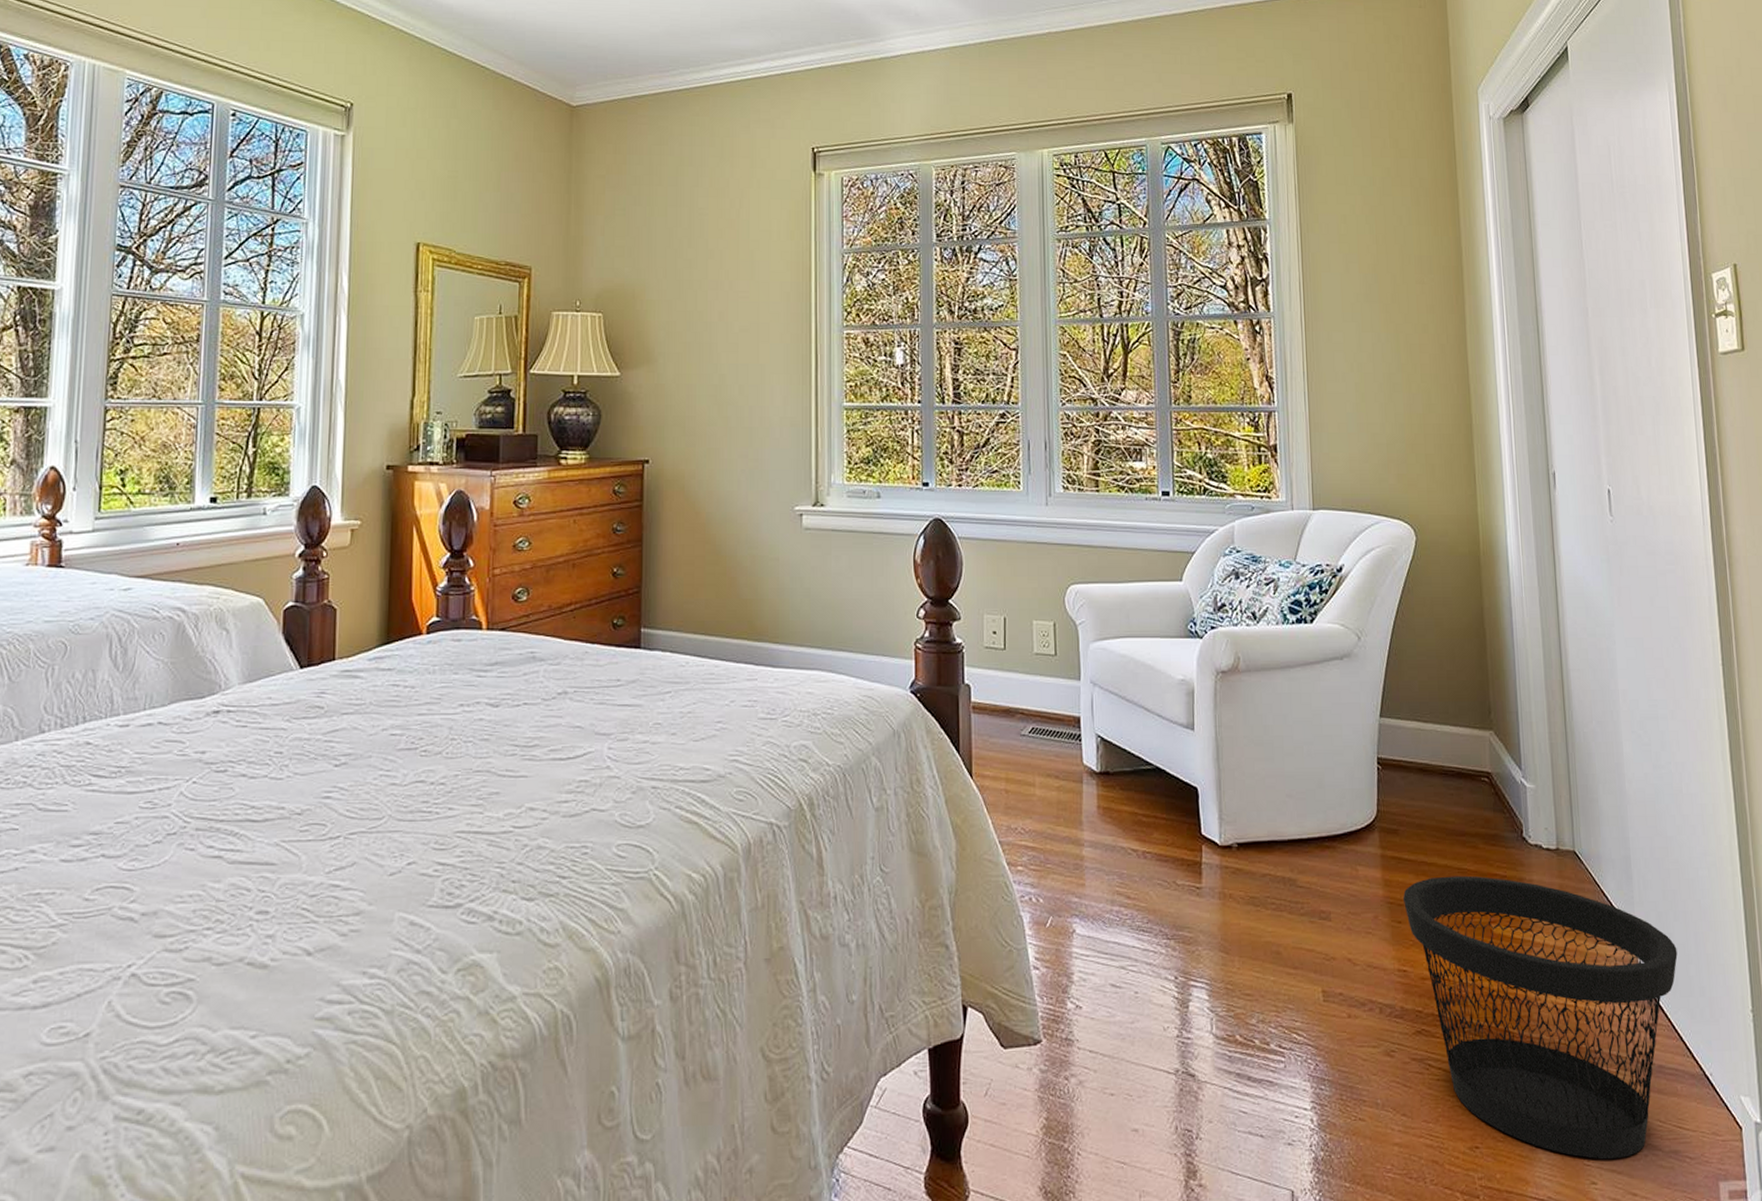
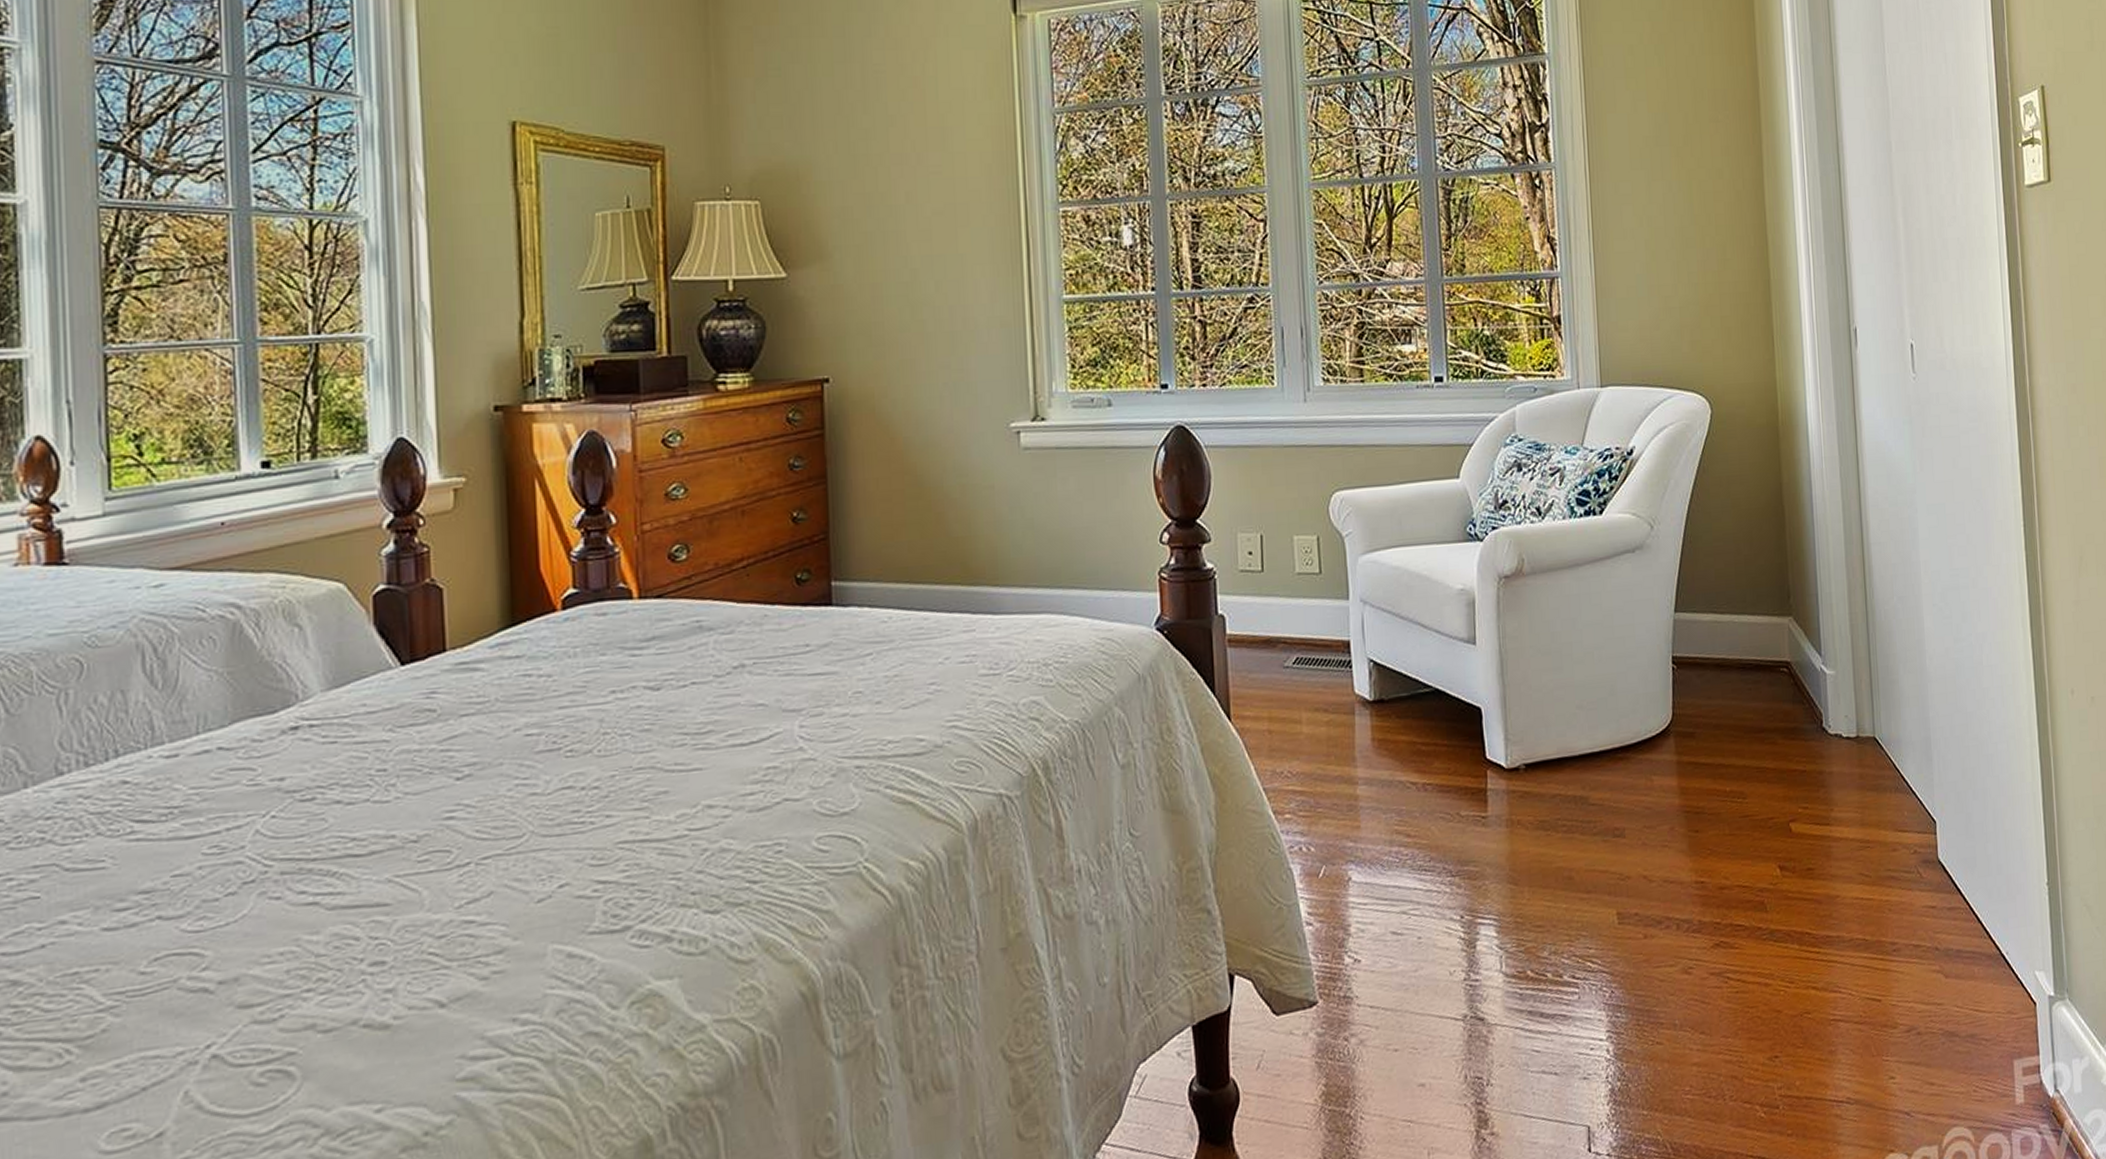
wastebasket: present [1402,875,1678,1160] -> none [1699,773,1976,1054]

